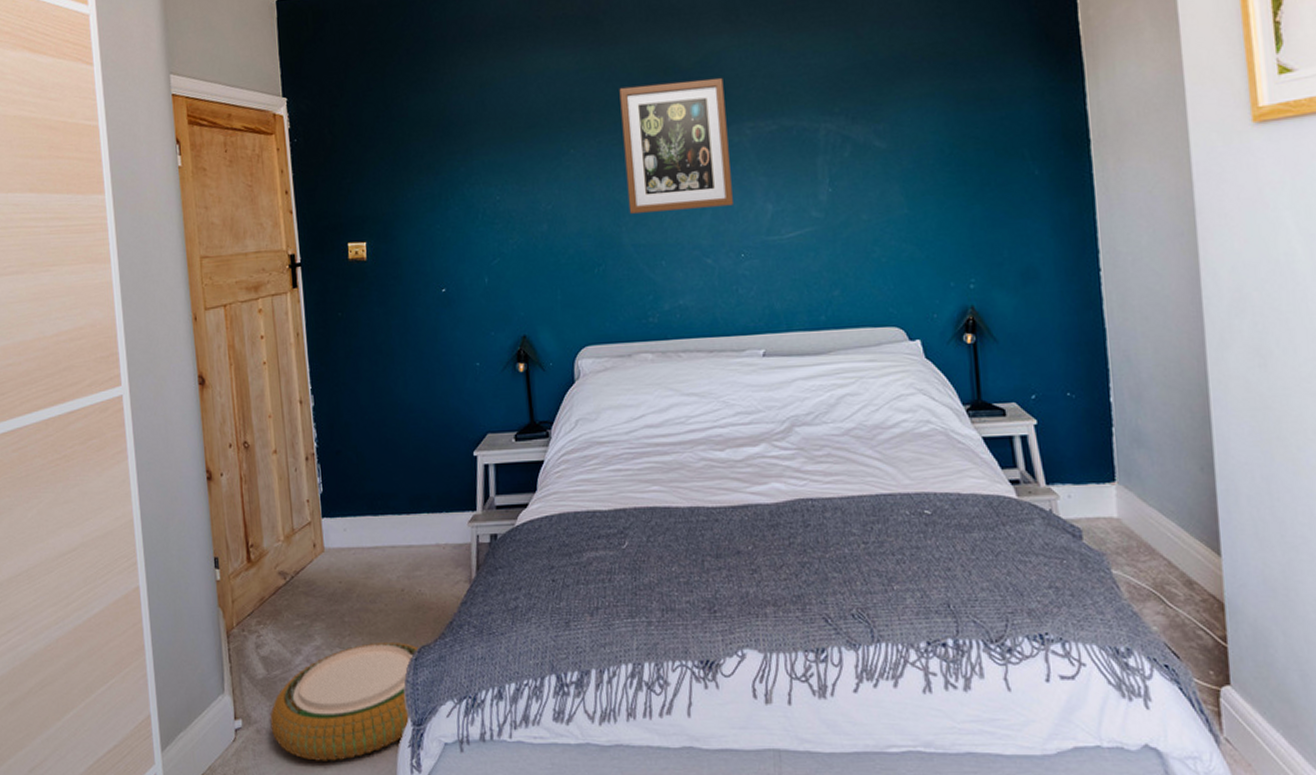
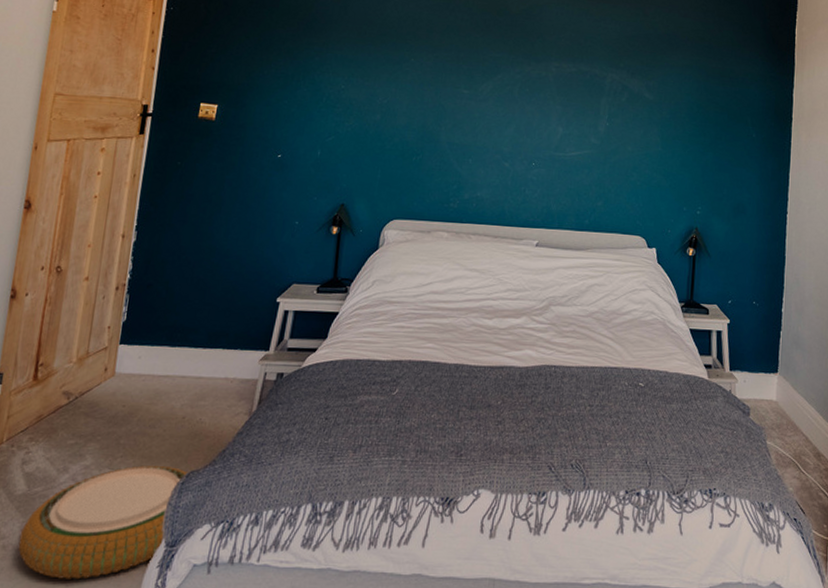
wall art: present [619,78,733,214] -> none [450,18,541,124]

